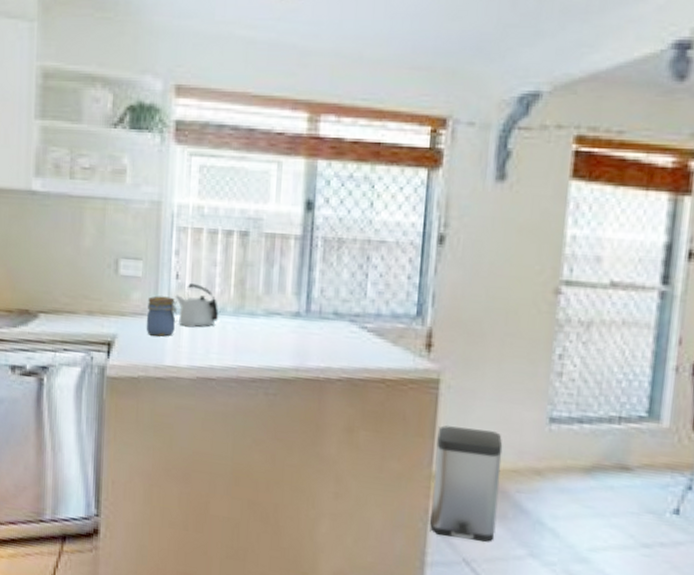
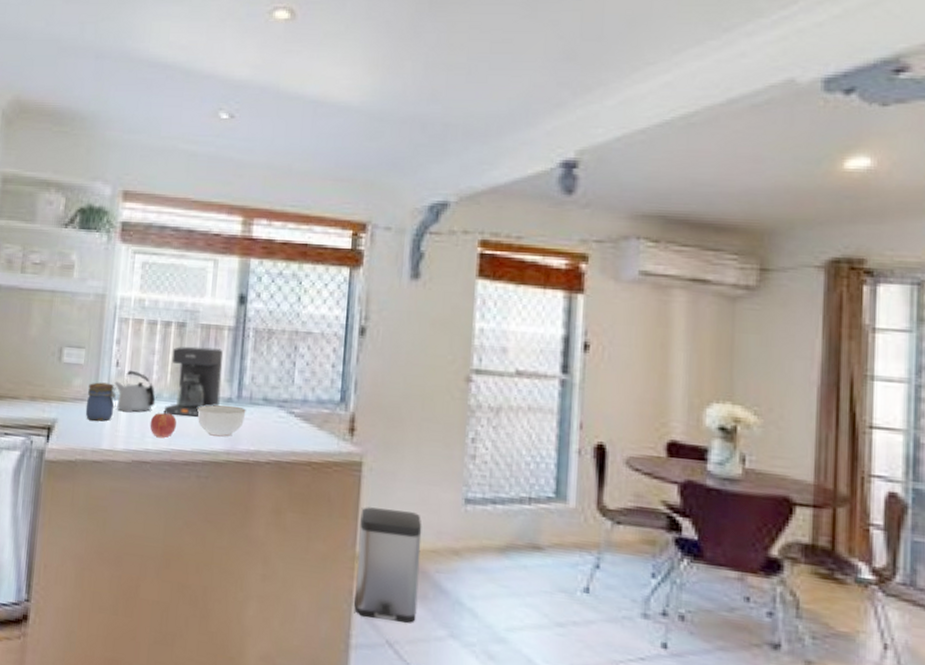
fruit: none [214,326,243,354] -> present [149,411,177,438]
coffee maker: none [229,257,290,332] -> present [164,346,223,417]
bowl: none [263,319,315,353] -> present [197,404,246,437]

